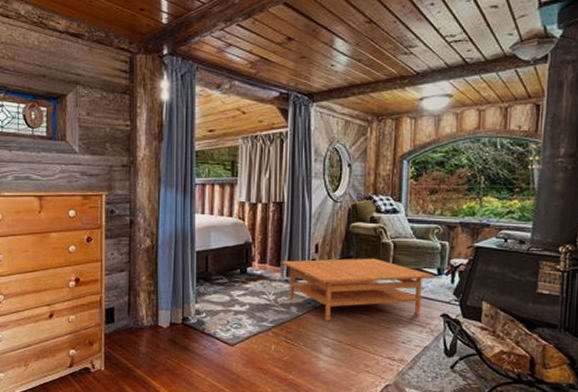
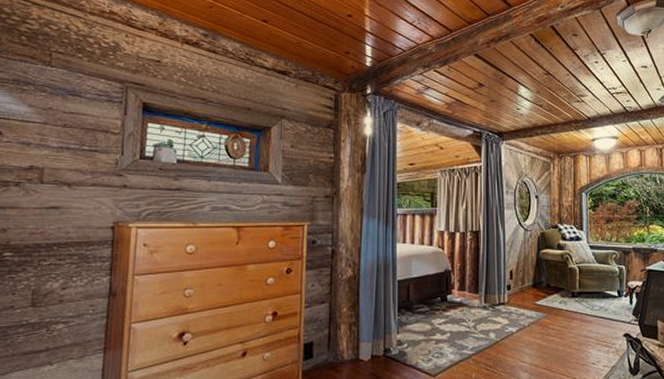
coffee table: present [281,258,435,321] -> none [479,282,616,346]

